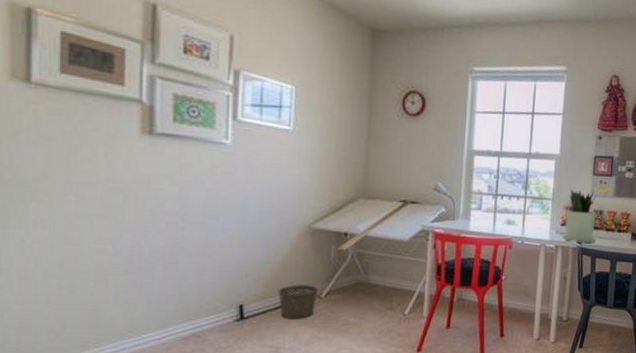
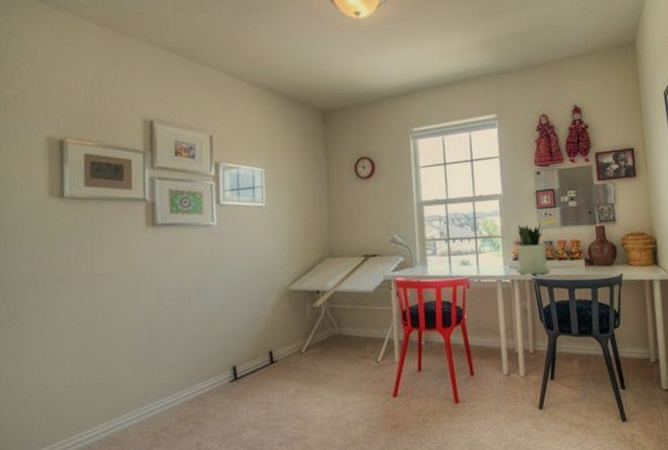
basket: present [278,285,319,319] -> none [264,342,300,376]

